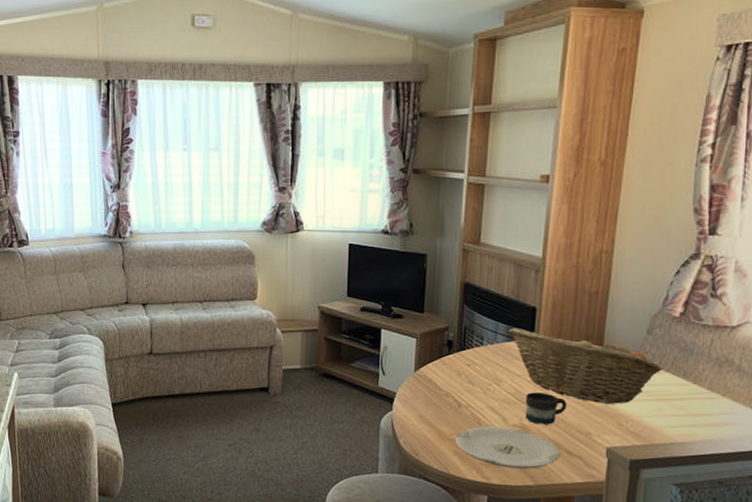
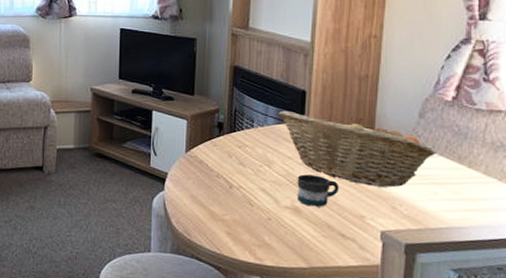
plate: present [455,426,560,469] -> none [227,207,333,251]

